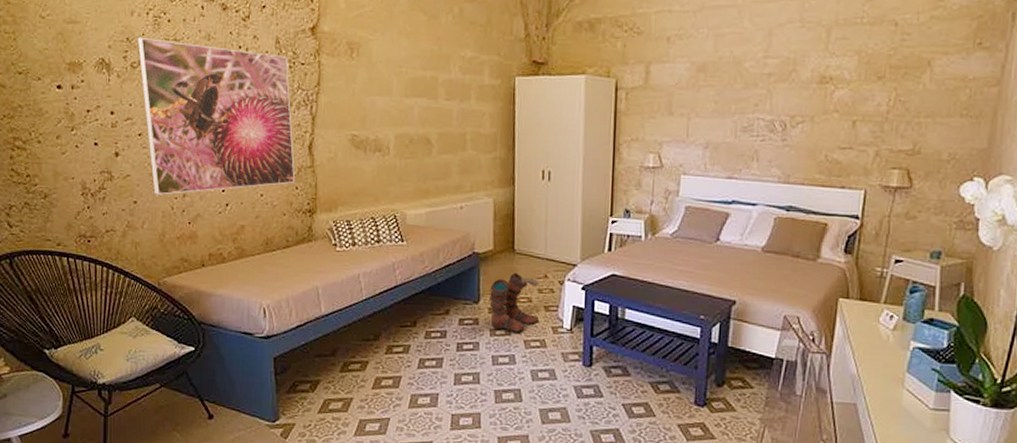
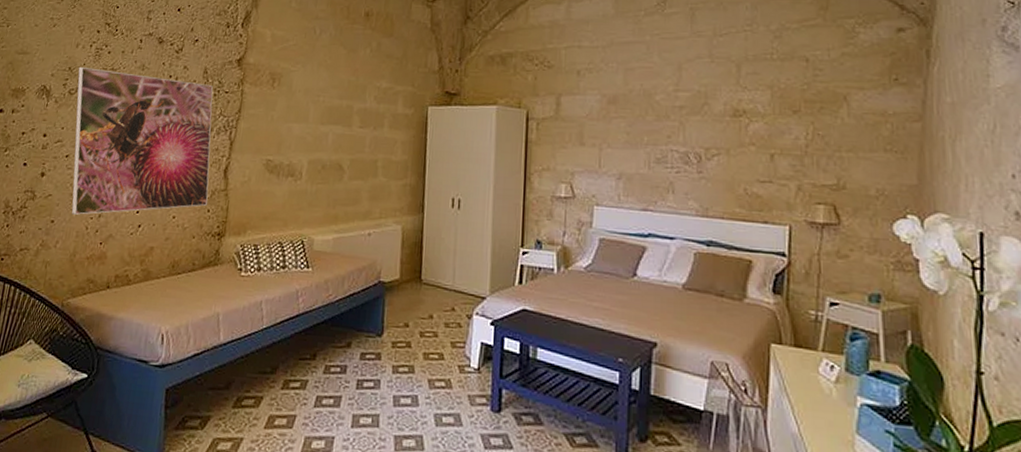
boots: present [489,272,540,333] -> none [393,304,446,371]

